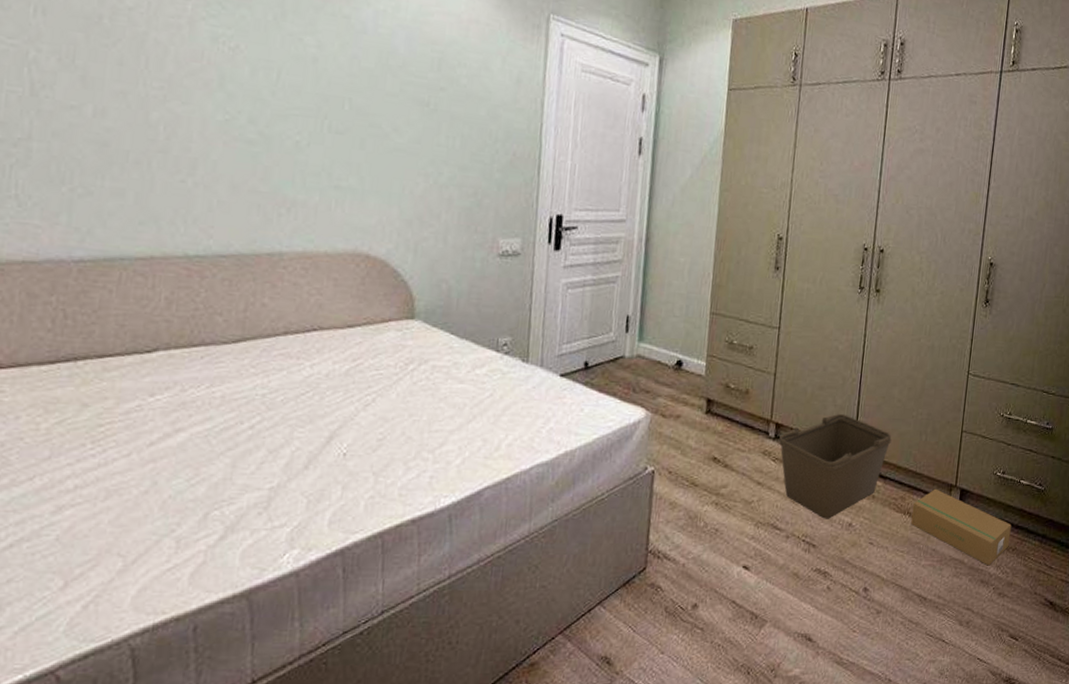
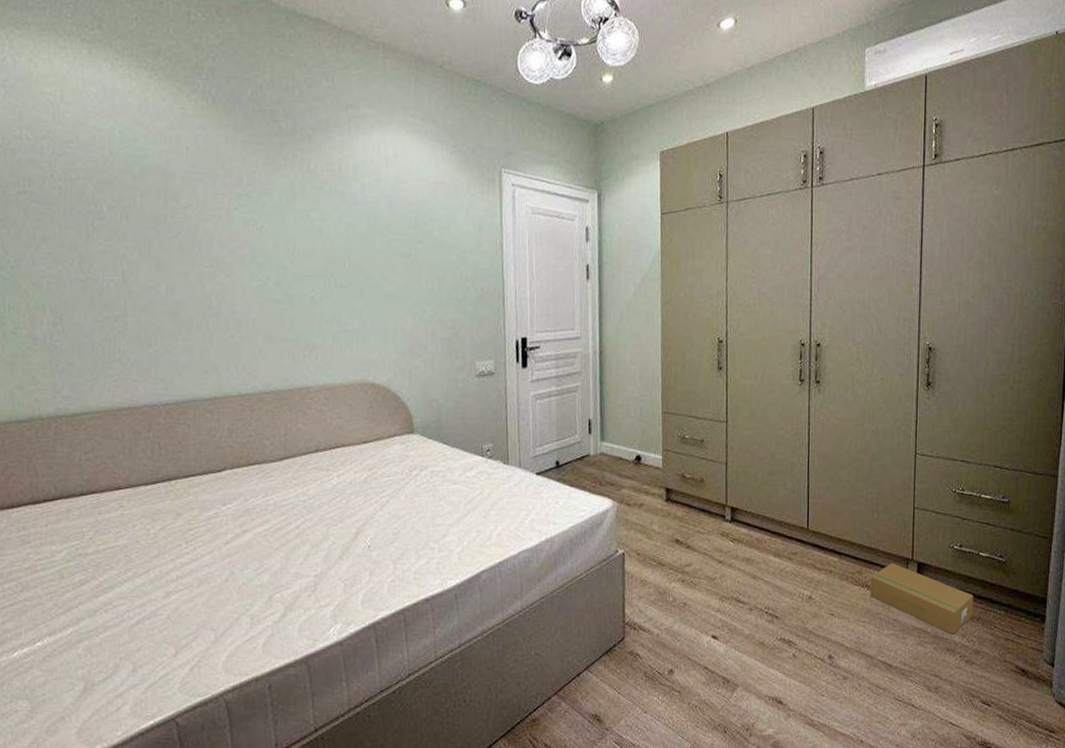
bicycle basket: present [779,414,892,519] -> none [735,497,844,593]

